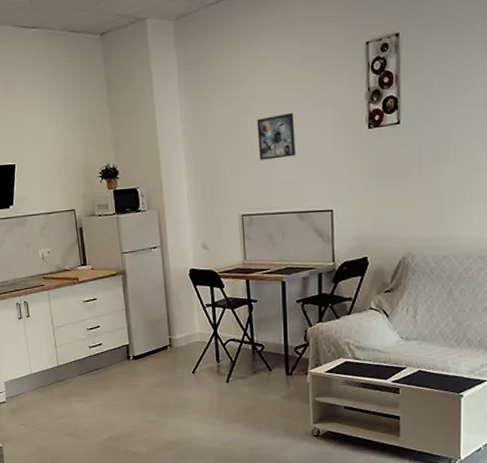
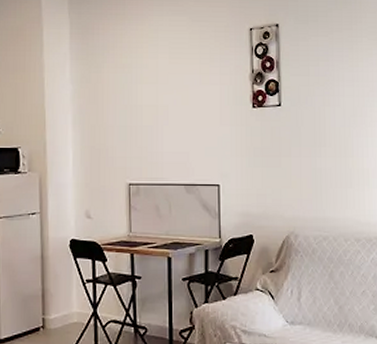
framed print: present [257,113,296,160] -> none [147,86,184,129]

